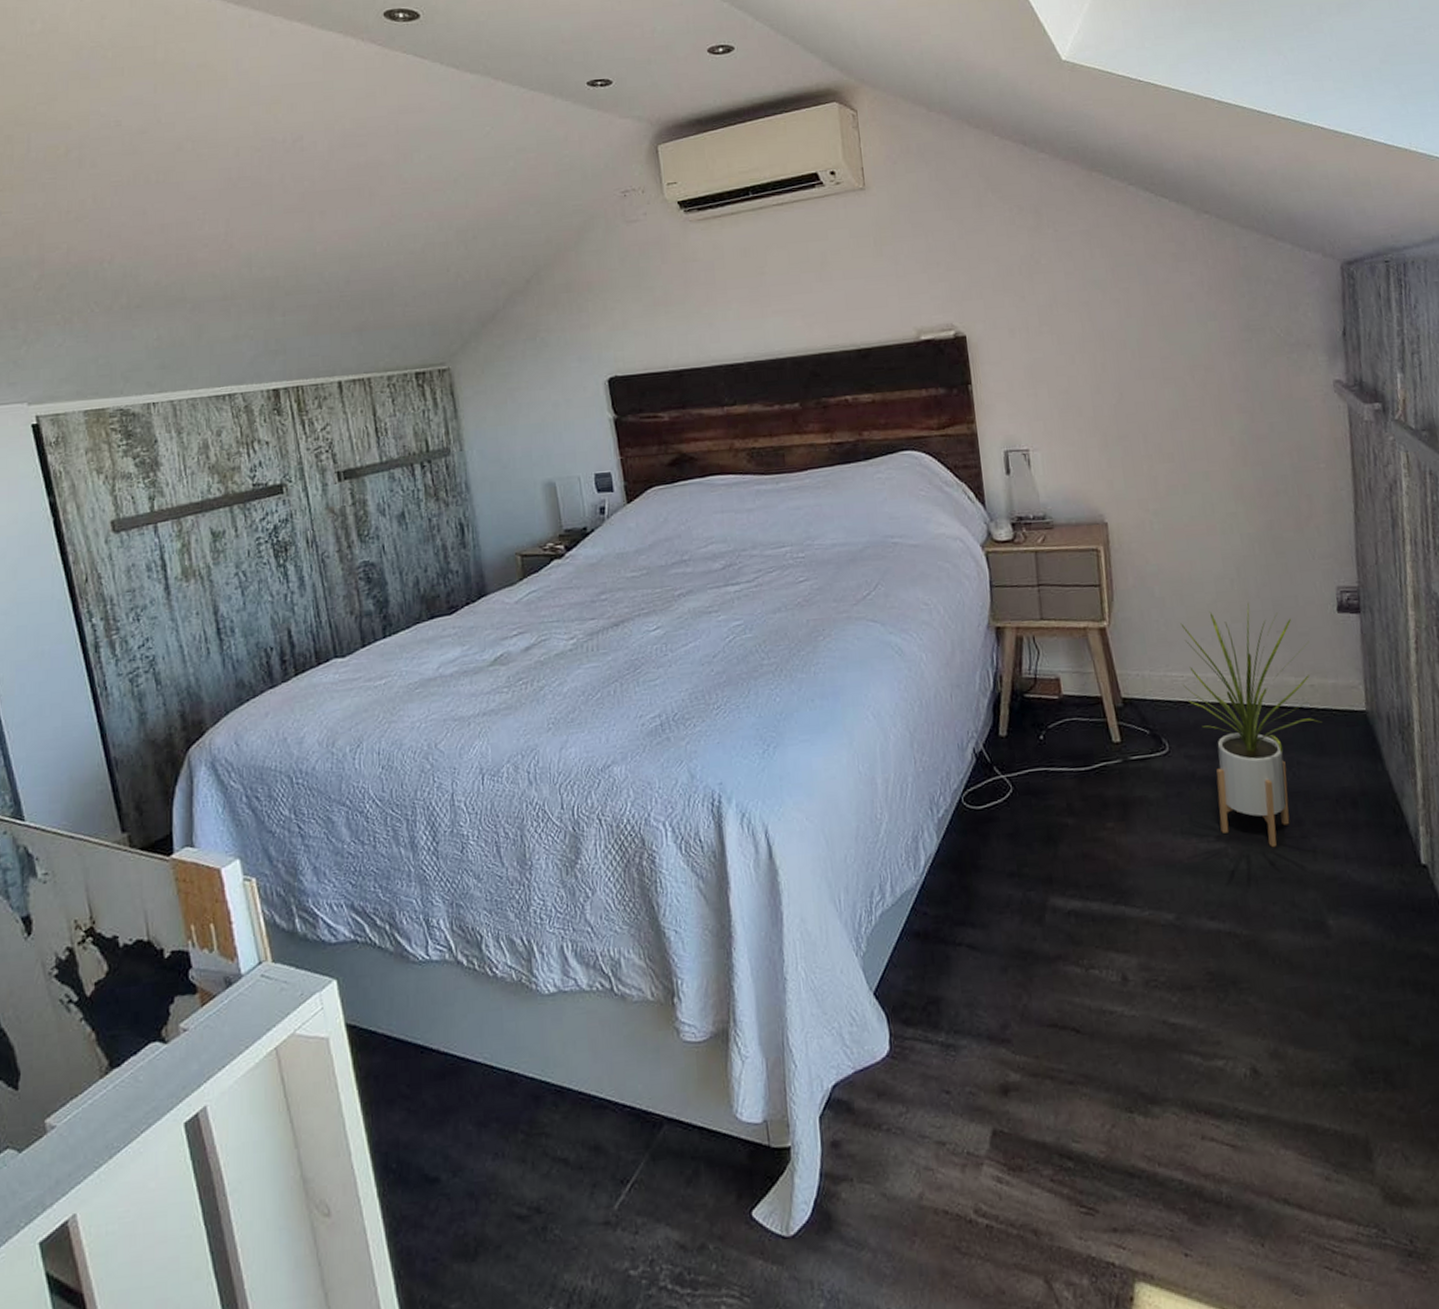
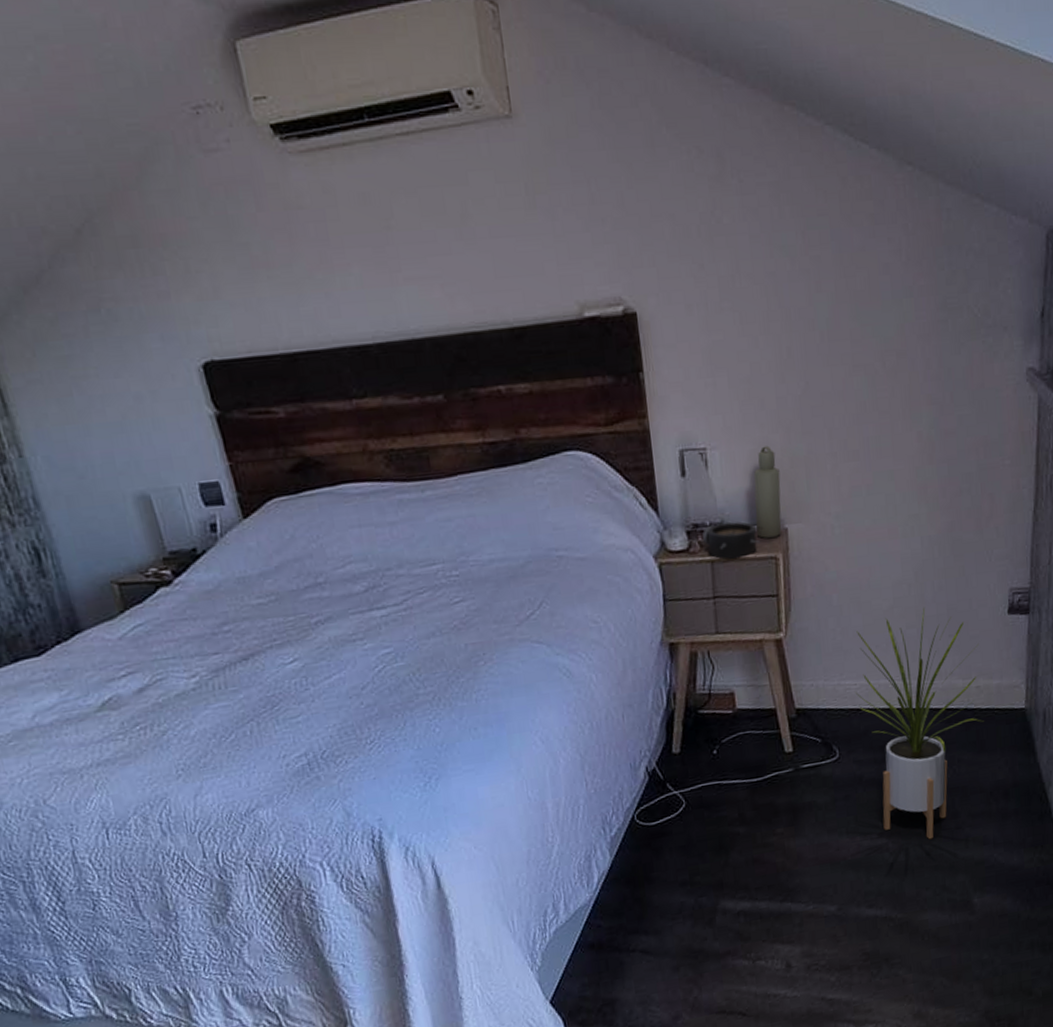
alarm clock: none [1026,515,1082,550] -> present [702,521,761,559]
bottle: none [1074,448,1102,532] -> present [754,445,782,539]

